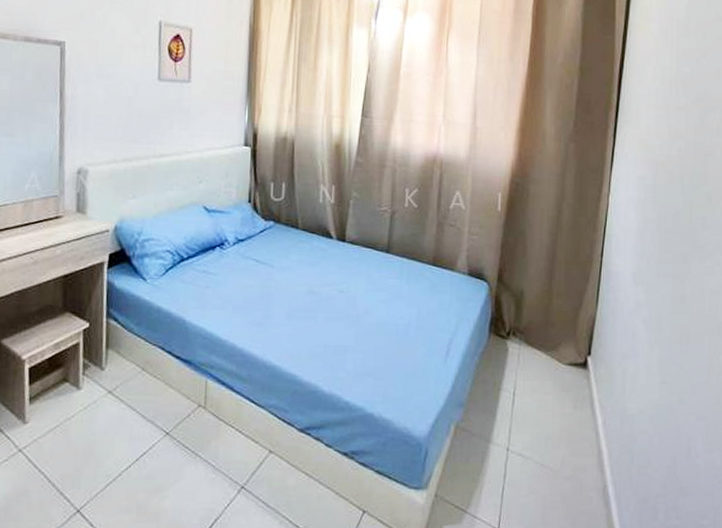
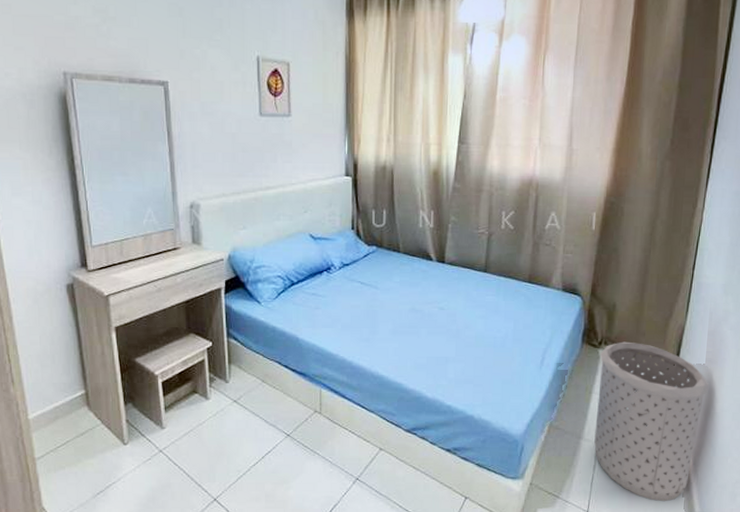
laundry basket: none [504,332,624,519] -> present [594,341,709,502]

